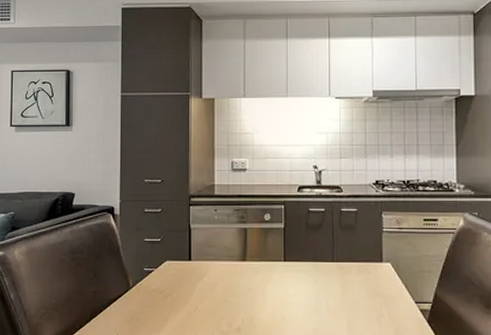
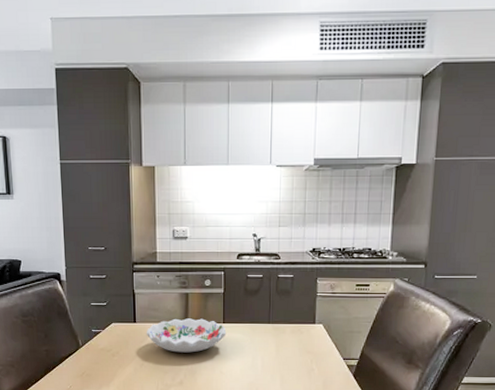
decorative bowl: none [201,256,288,295] -> present [146,318,227,353]

